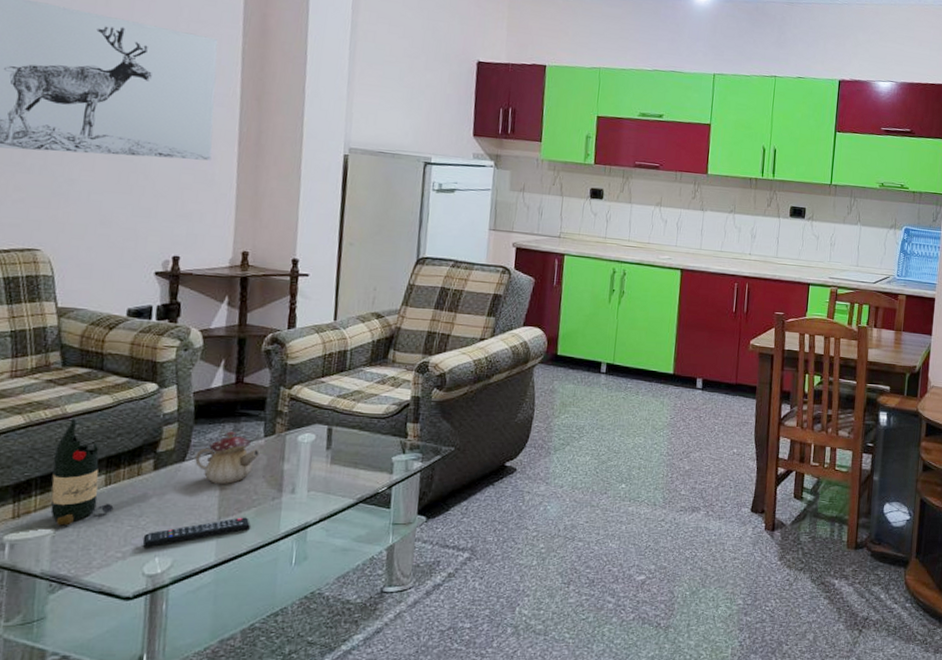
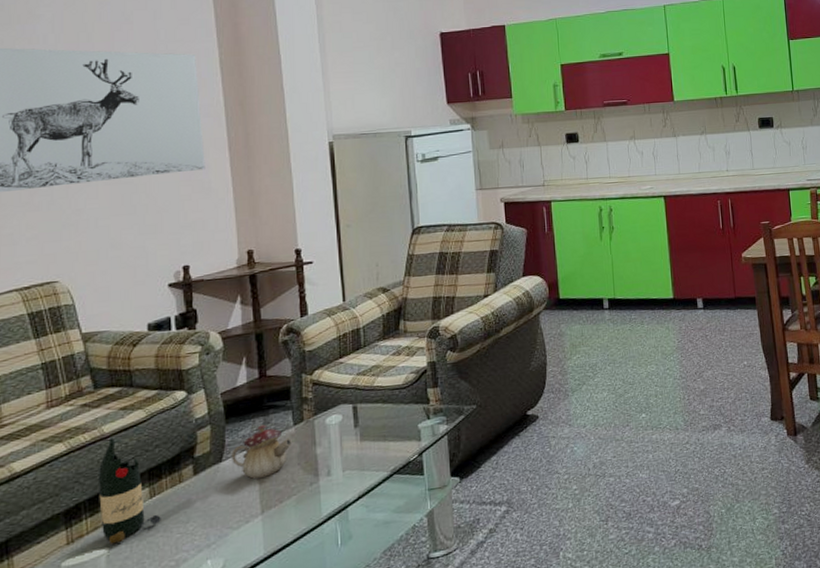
remote control: present [142,517,250,548] -> none [193,506,293,553]

